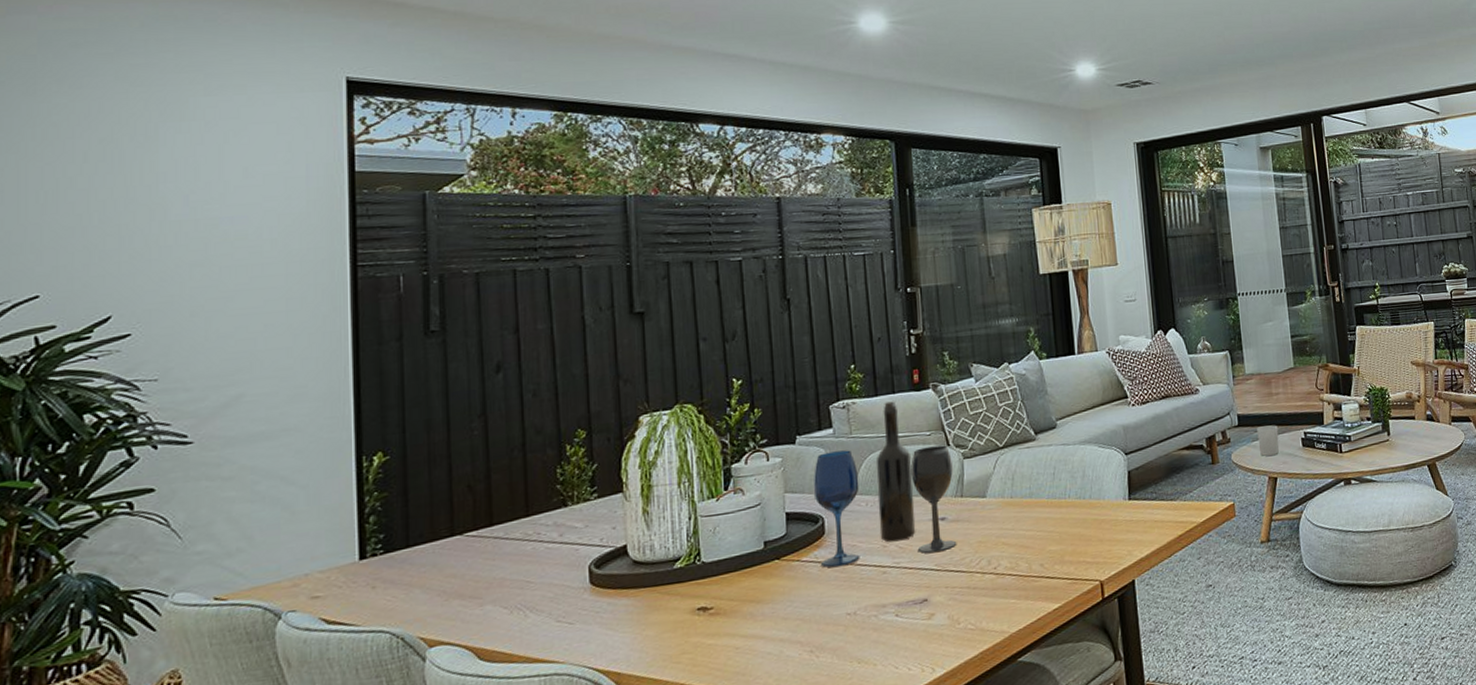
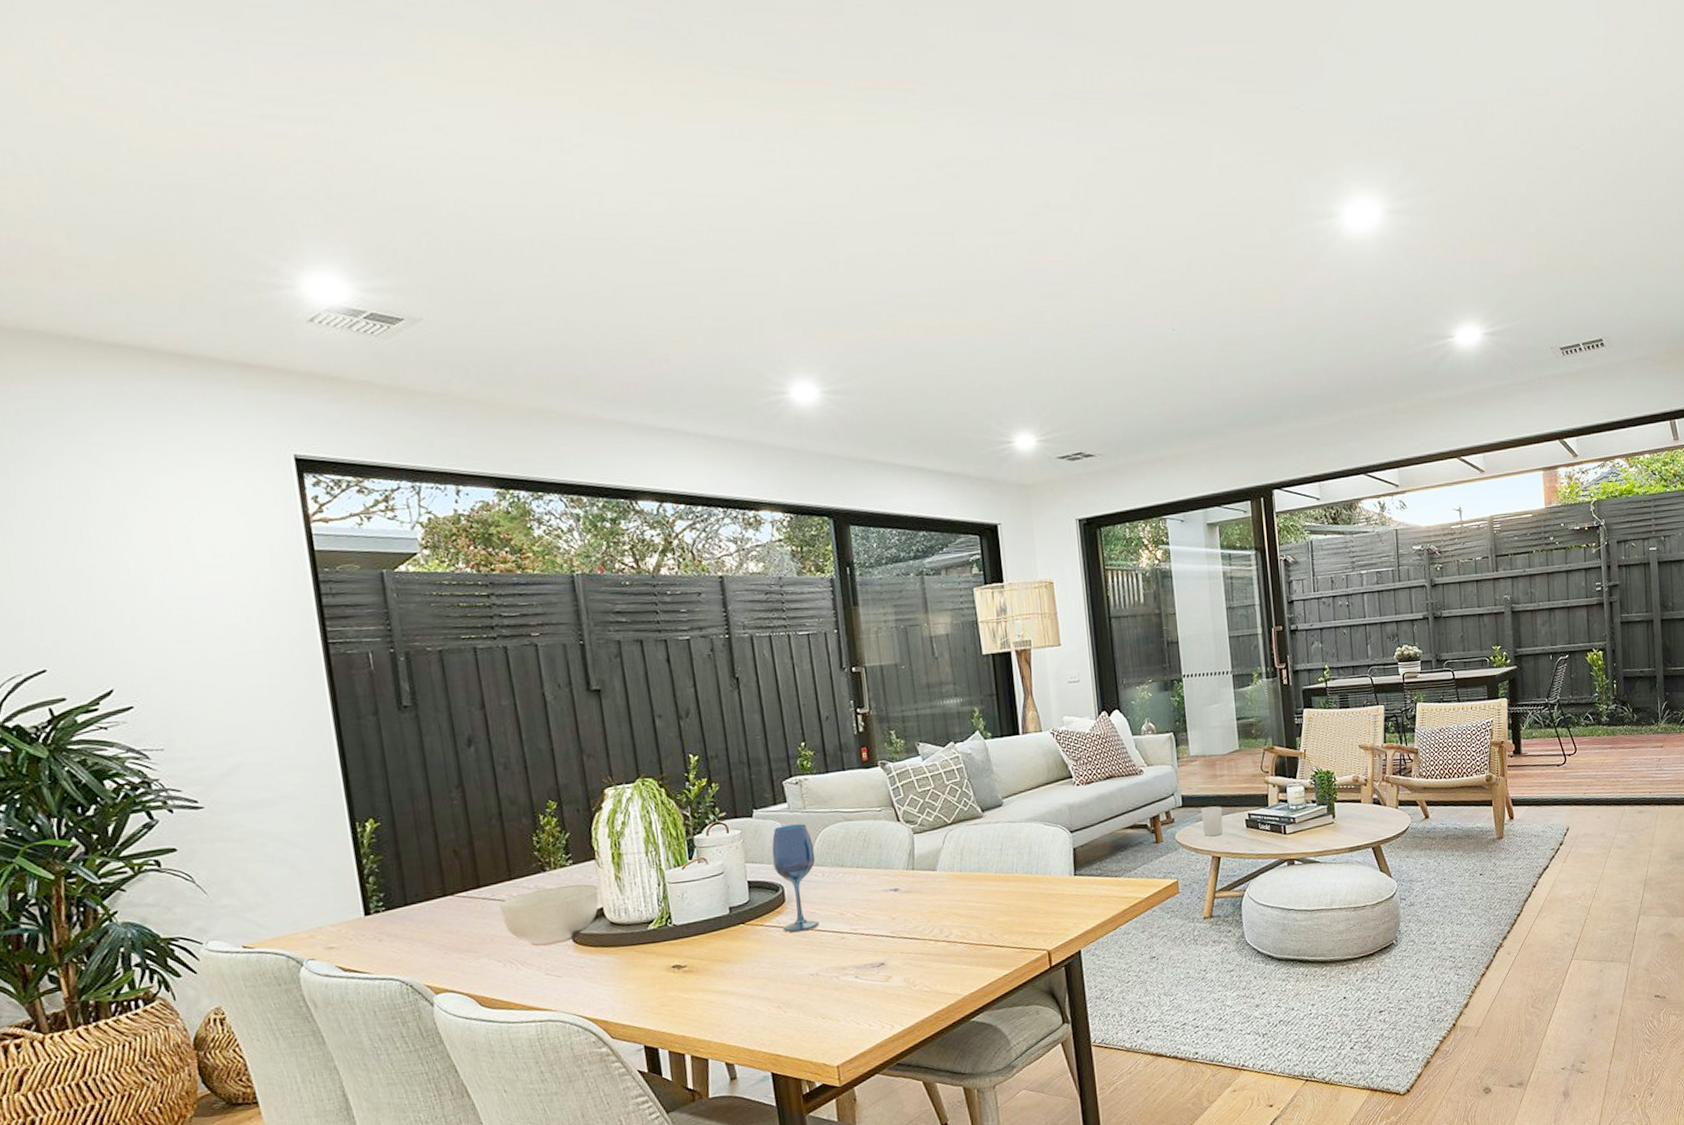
bowl: none [512,519,623,590] -> present [499,884,599,946]
wine bottle: present [875,401,916,543] -> none [829,778,871,911]
wine glass: present [911,445,957,553] -> none [863,820,910,921]

